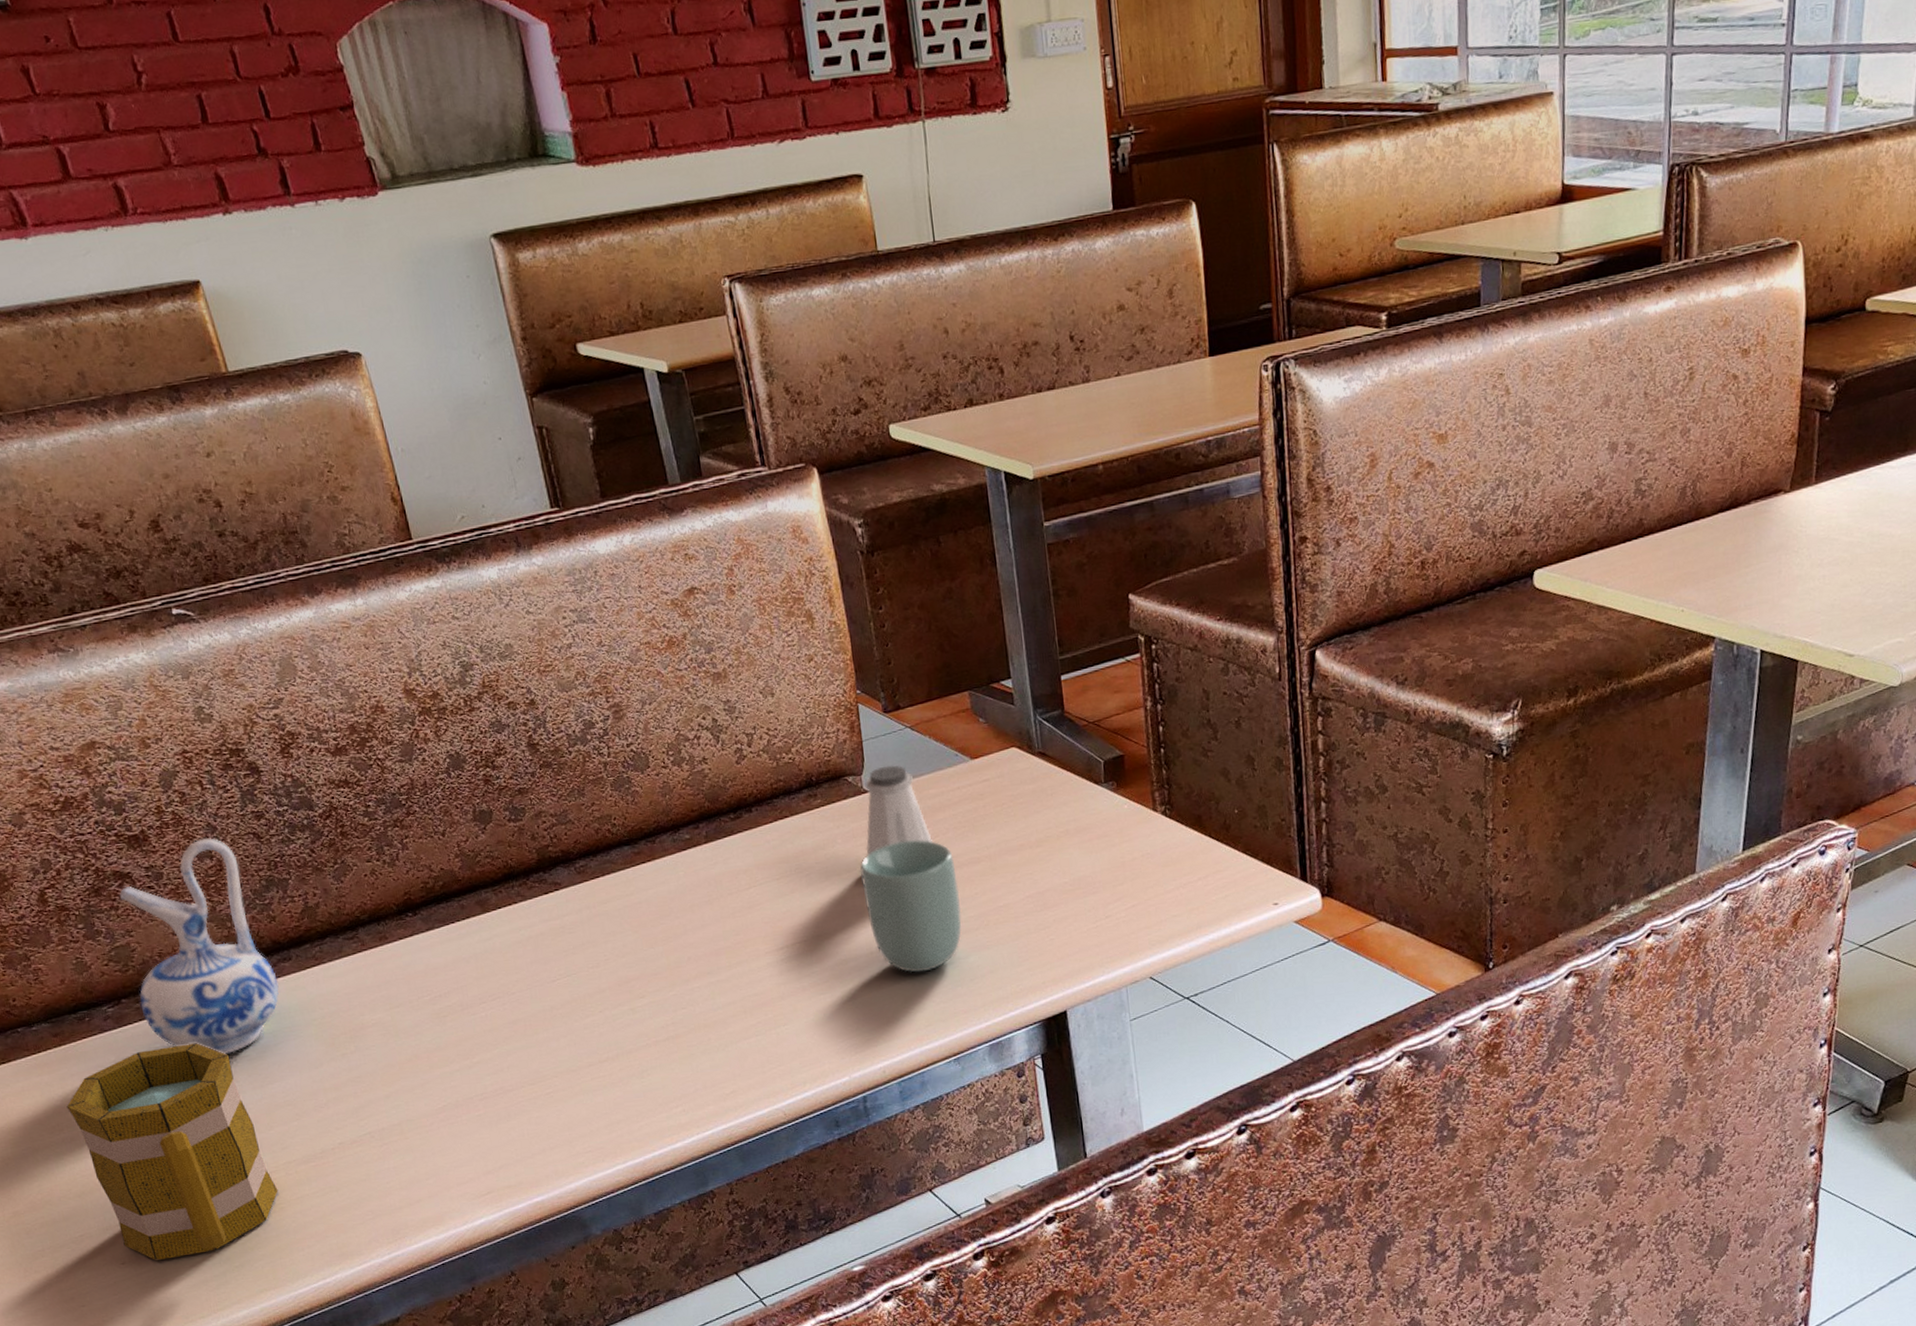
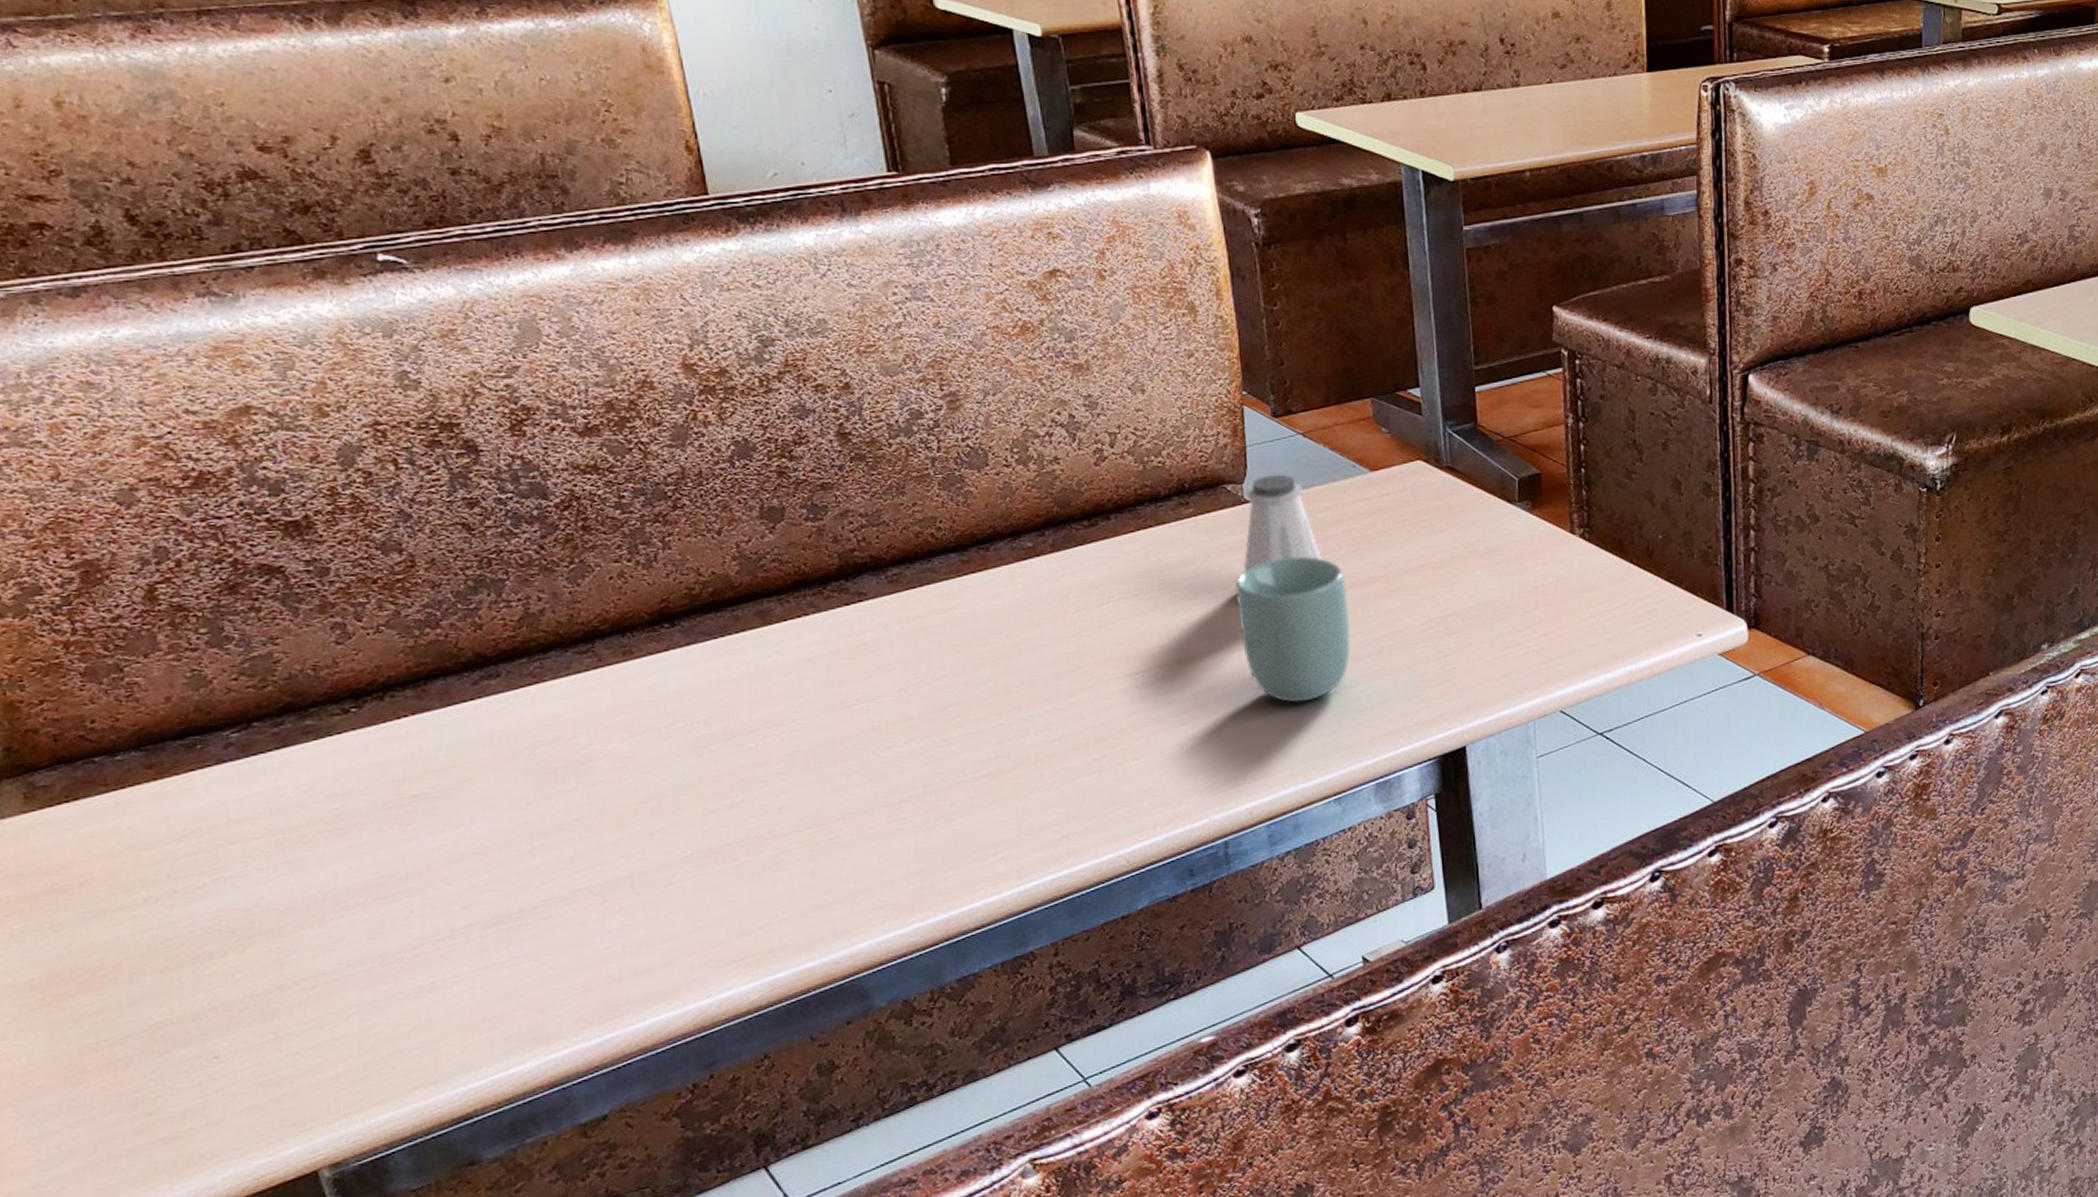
mug: present [67,1043,279,1261] -> none [155,777,453,1053]
ceramic pitcher: present [120,838,279,1054] -> none [265,528,479,791]

